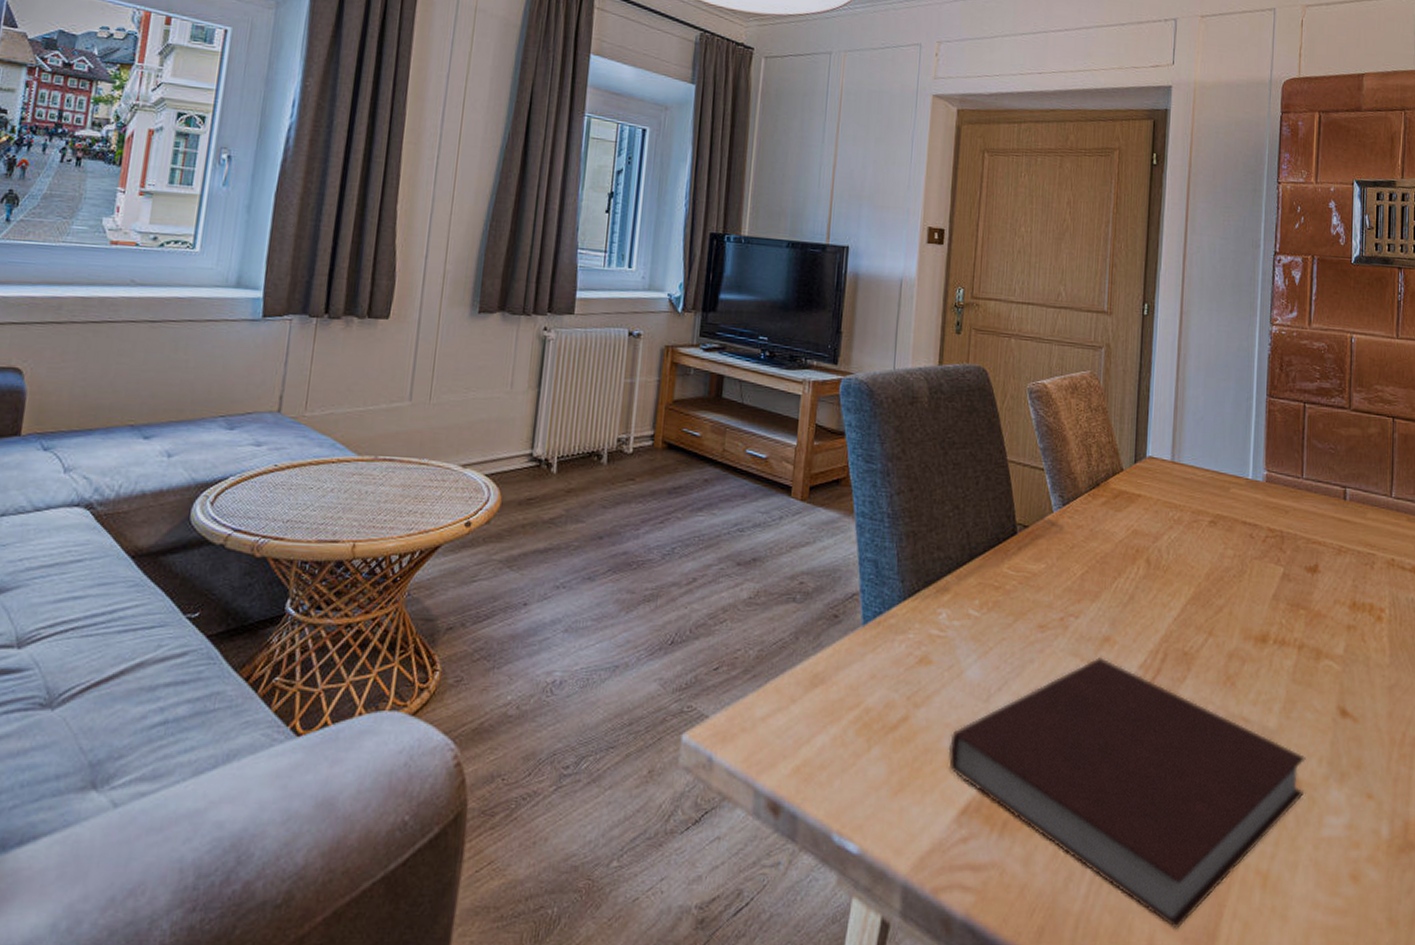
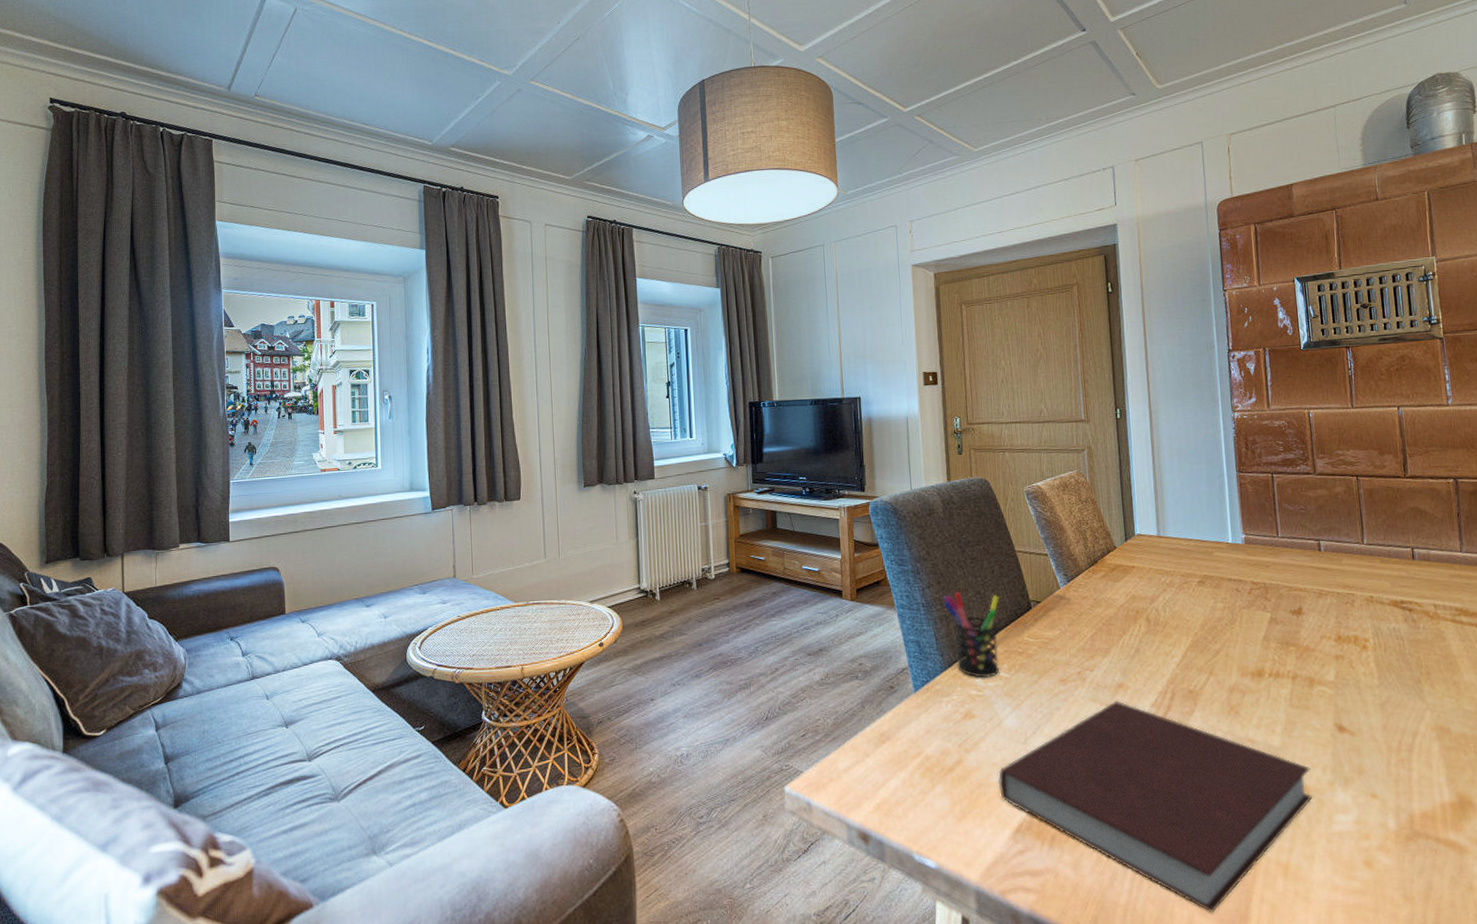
pen holder: none [913,503,981,615] -> present [943,591,1000,678]

